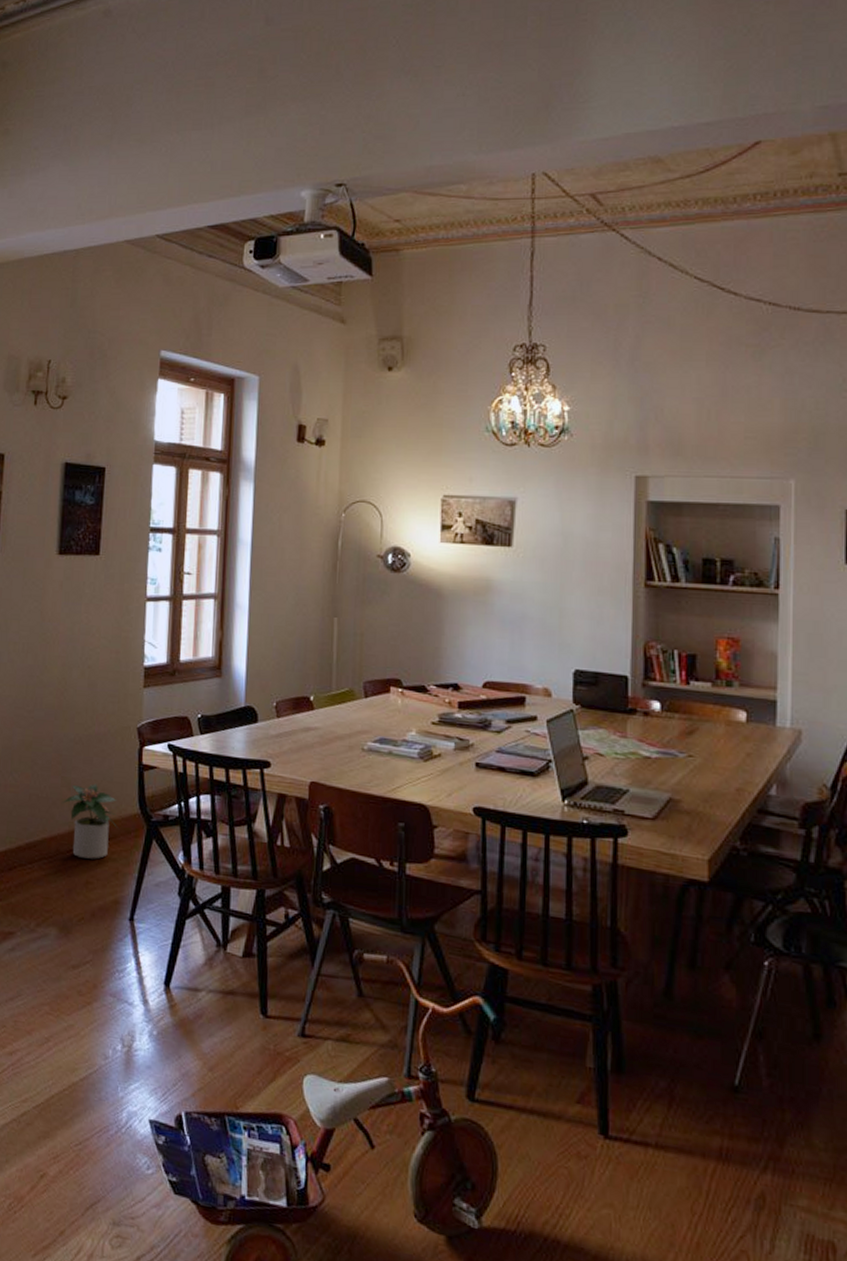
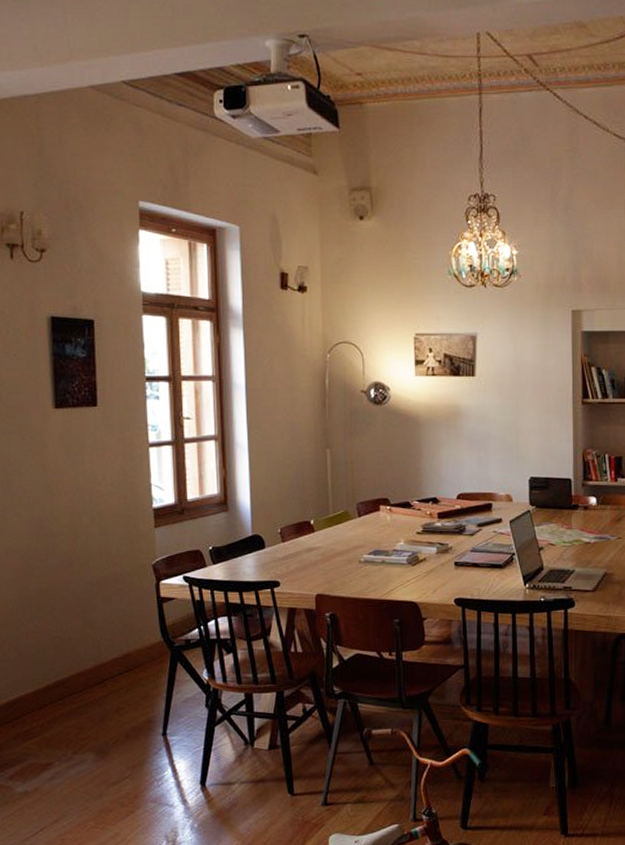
potted plant: present [62,783,117,860] -> none [86,620,142,688]

